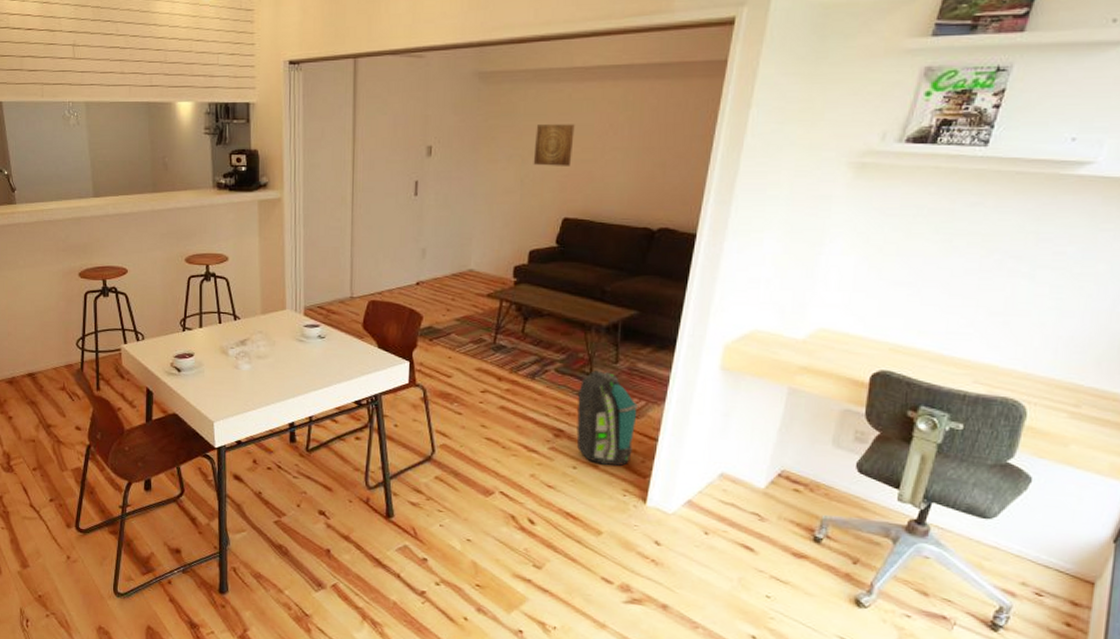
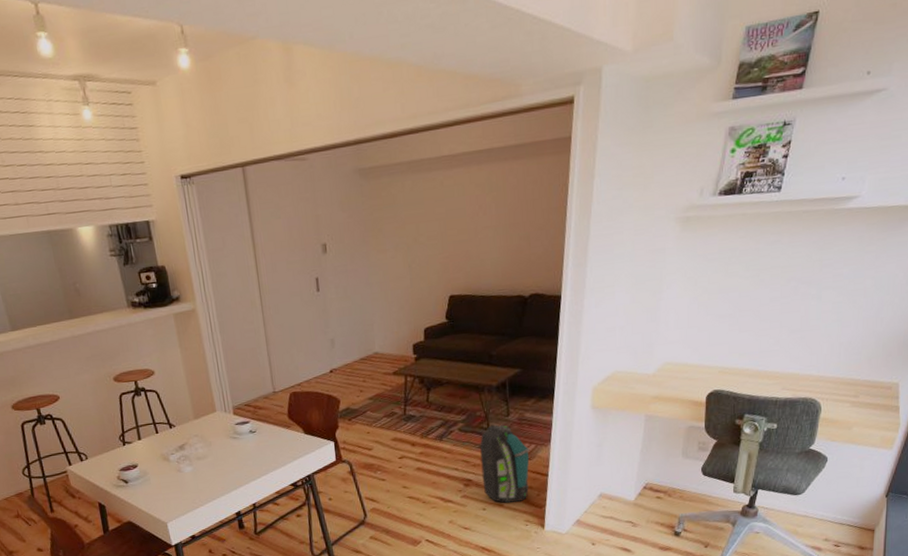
wall art: present [533,124,575,166] -> none [416,209,451,250]

